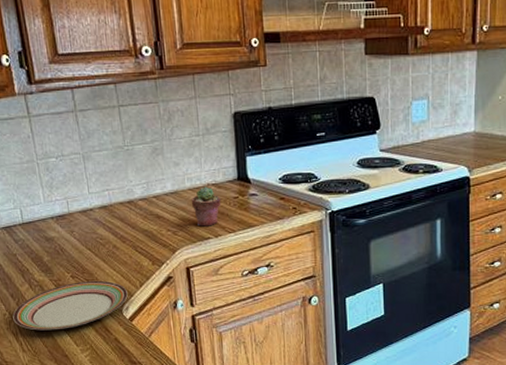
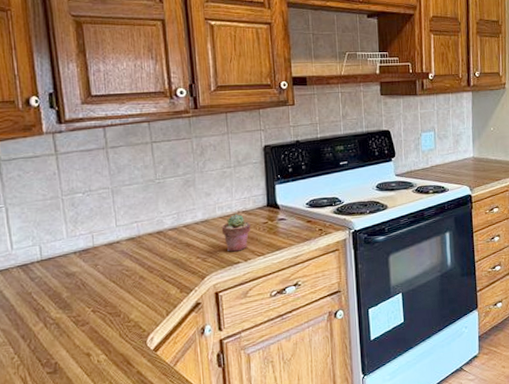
plate: present [12,280,128,331] -> none [22,312,153,372]

